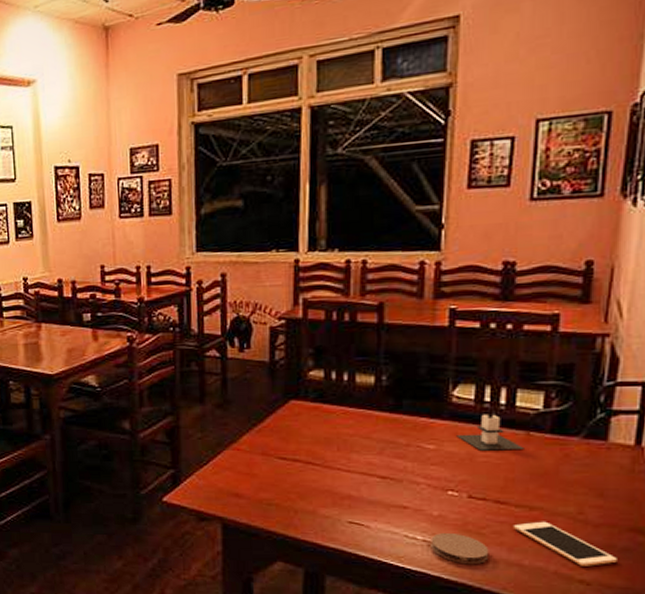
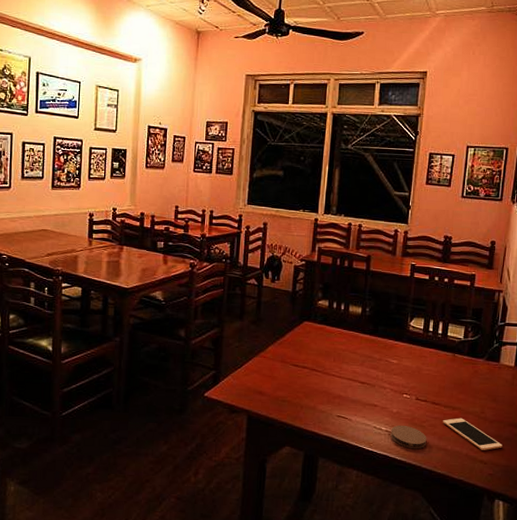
candle: present [456,414,524,451] -> none [411,340,451,366]

